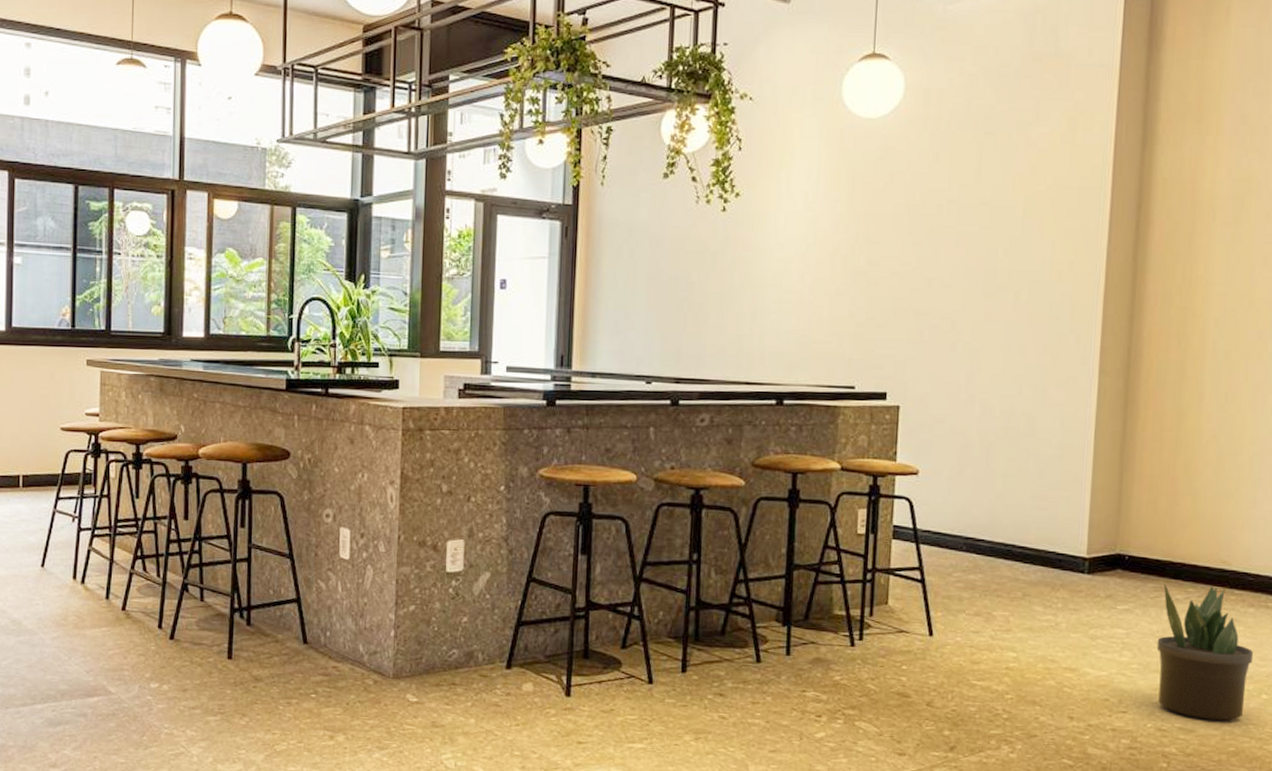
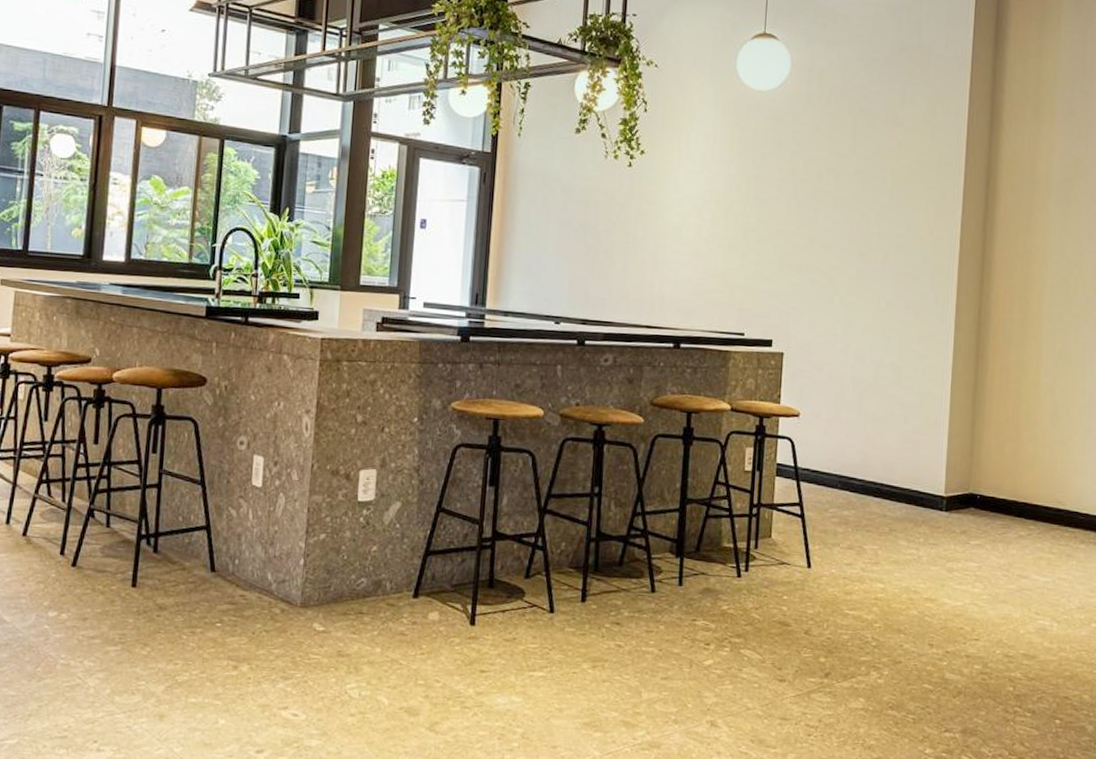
planter: present [1156,584,1254,721] -> none [1004,522,1085,648]

